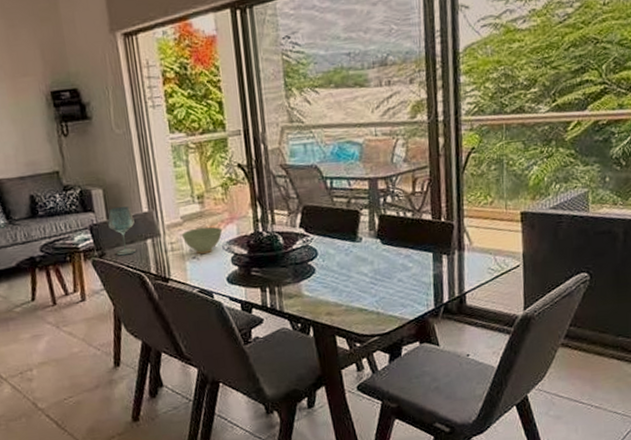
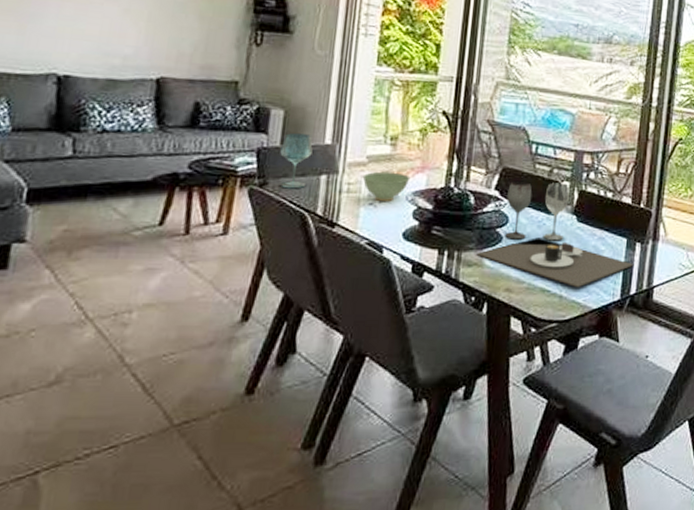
place setting: none [294,264,443,304] -> present [476,237,634,288]
wineglass: none [311,211,372,270] -> present [505,180,569,241]

